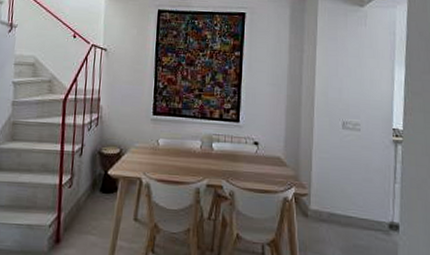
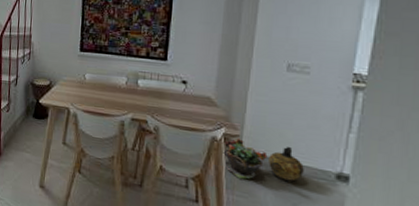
potted plant: none [294,196,333,239] -> present [223,137,268,180]
ceramic jug: none [334,200,363,237] -> present [268,146,304,183]

